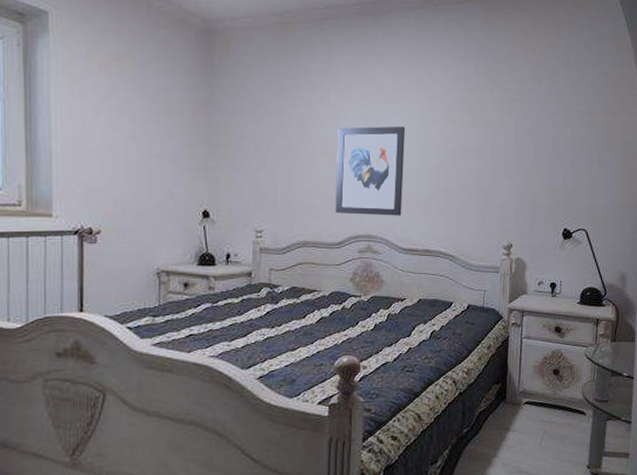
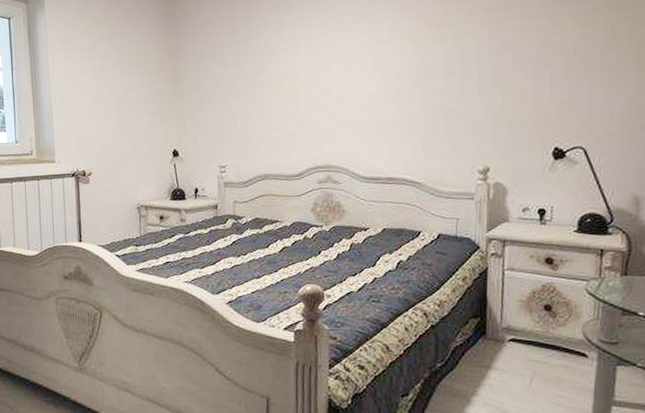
wall art: present [335,126,406,216] -> none [293,52,364,146]

